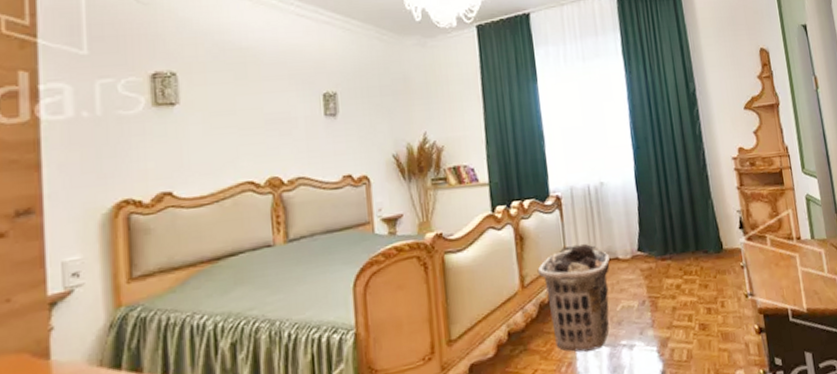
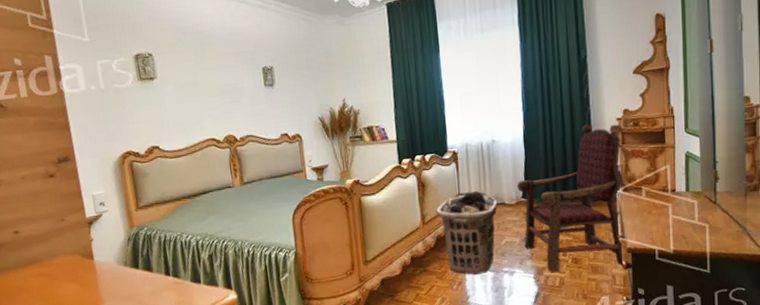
armchair: none [631,164,755,343] -> present [517,124,623,272]

